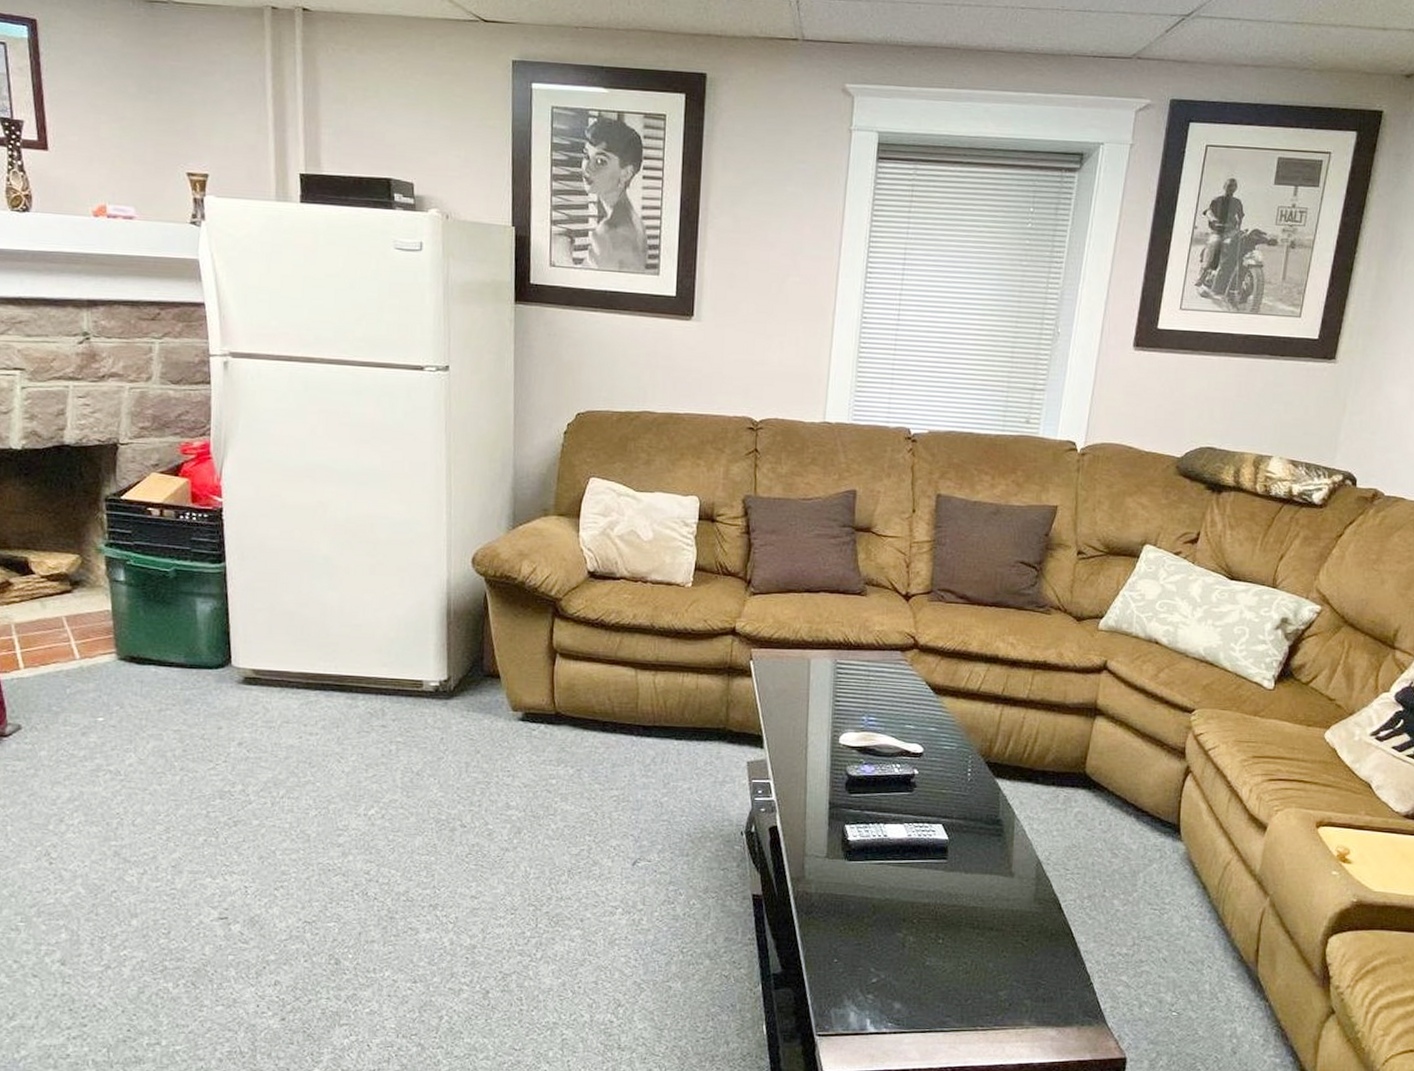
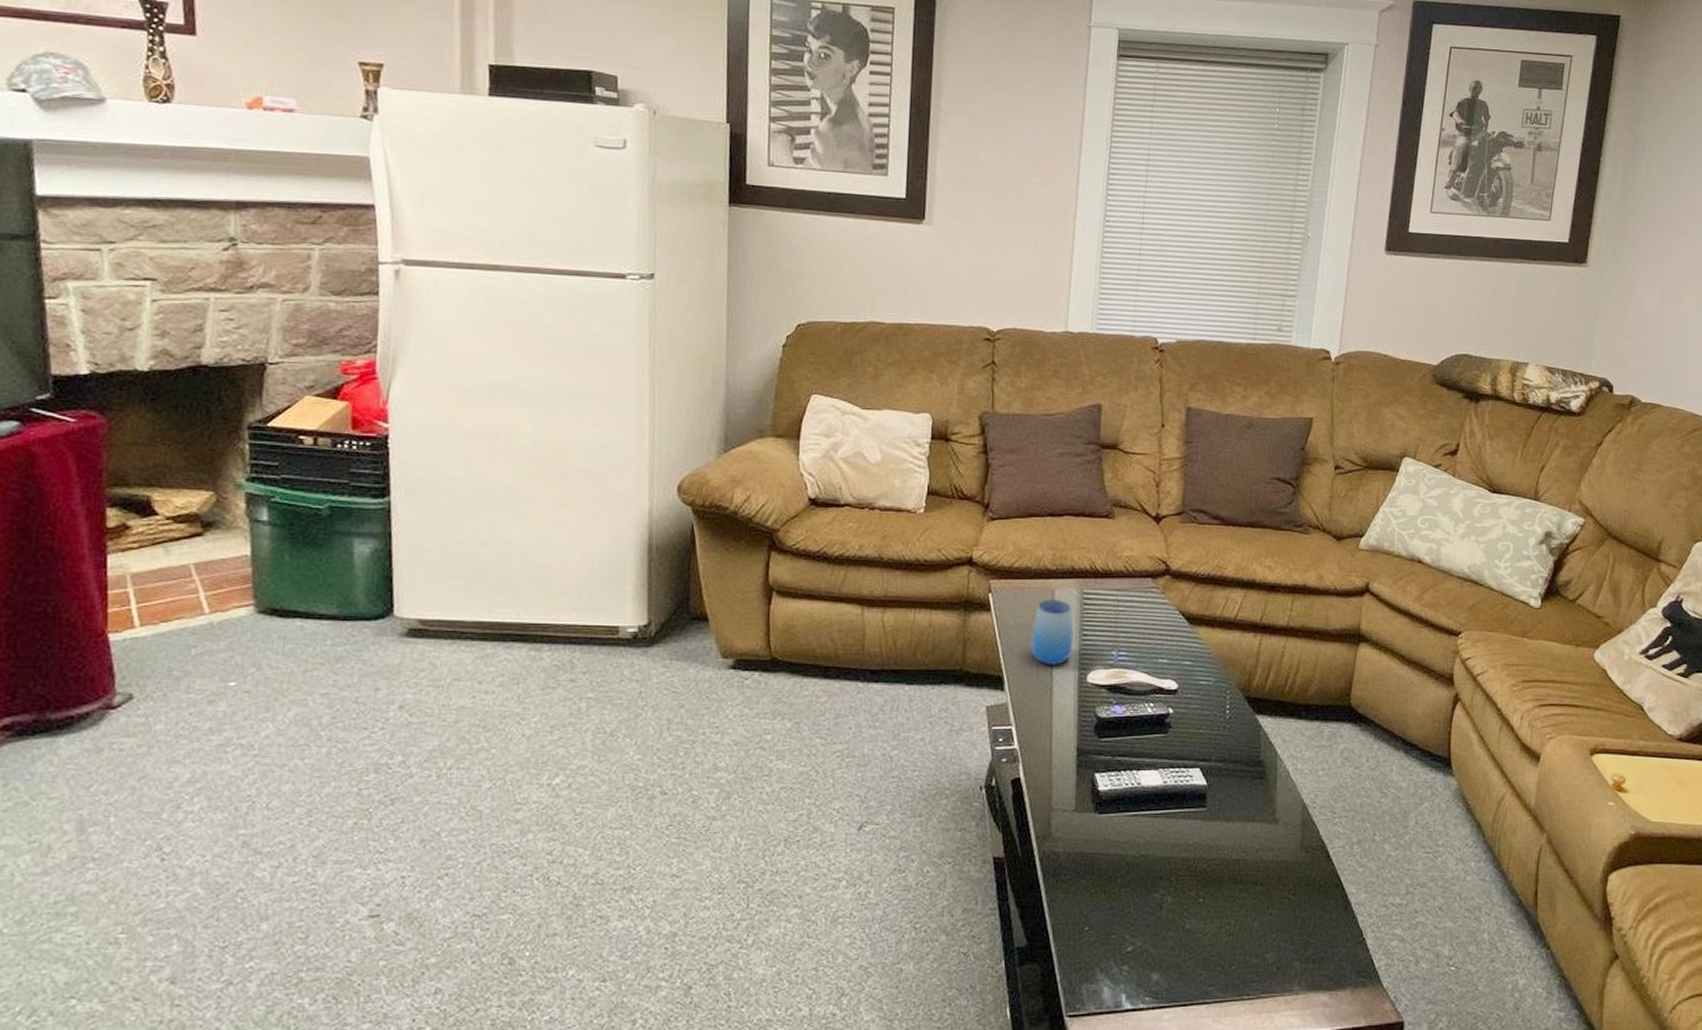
cup: none [788,668,828,727] -> present [1031,600,1074,665]

